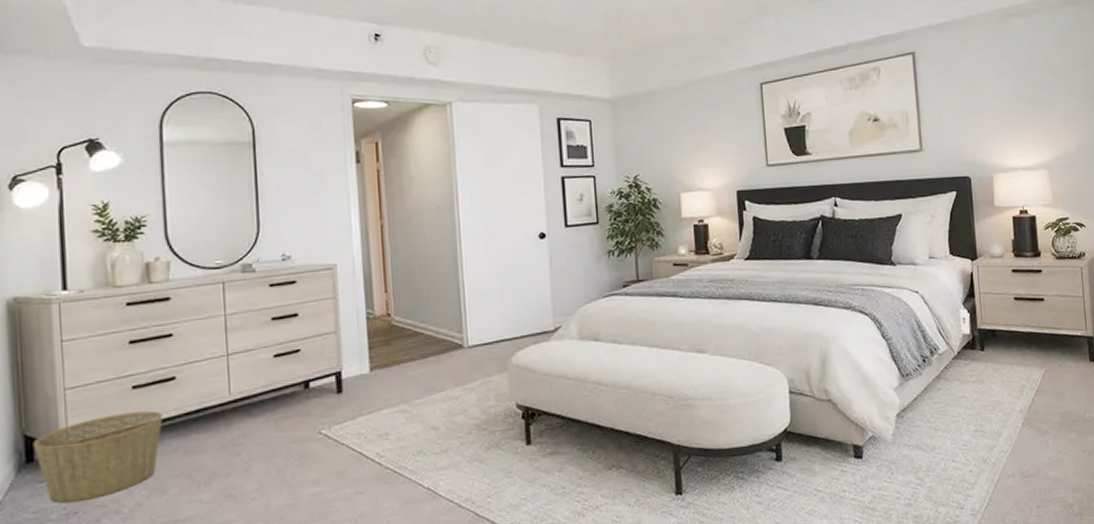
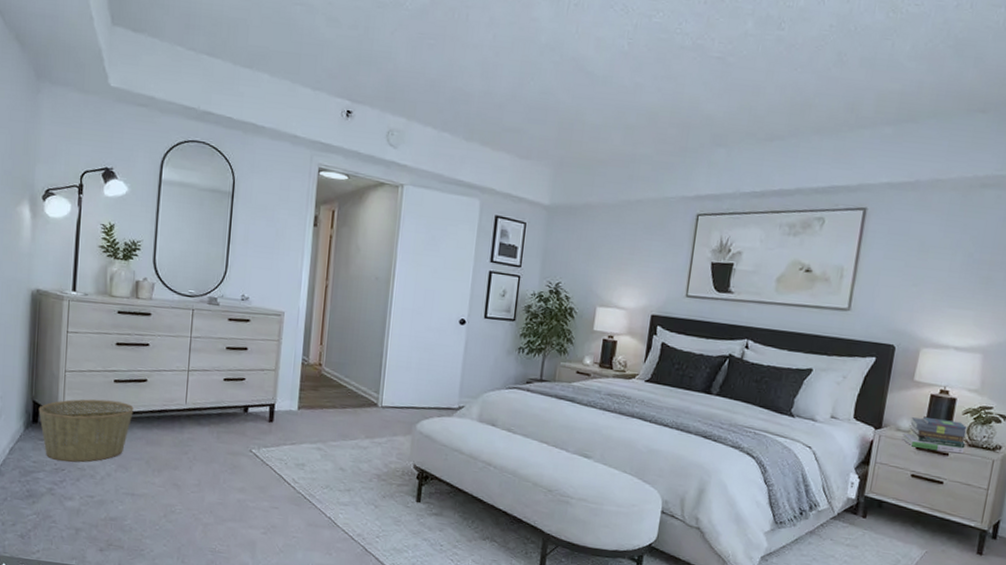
books: none [997,237,1055,271] -> present [902,417,968,454]

